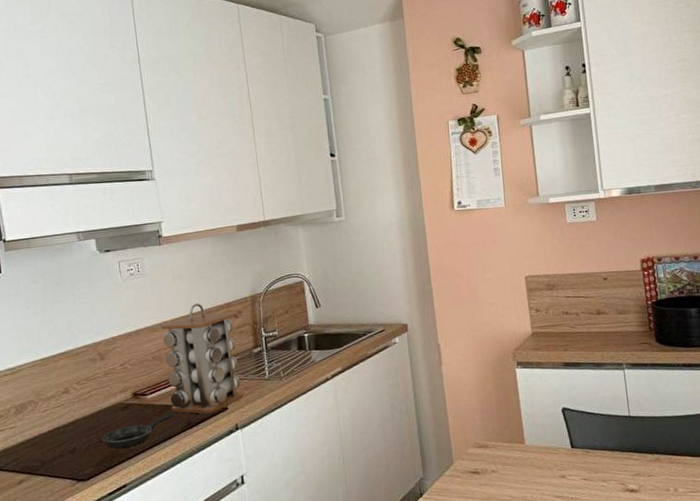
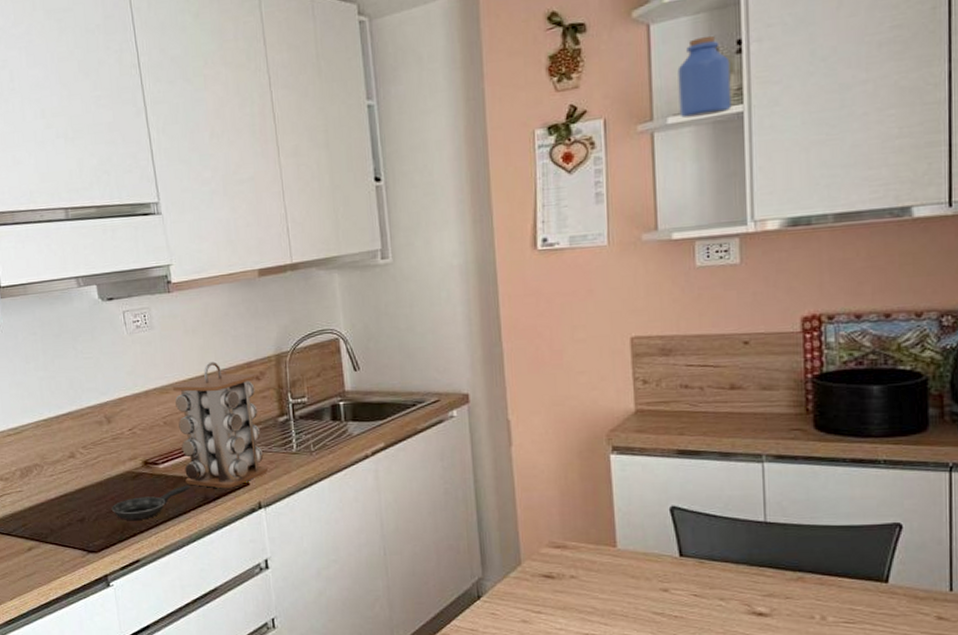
jar: none [545,60,582,117] -> present [677,36,732,119]

